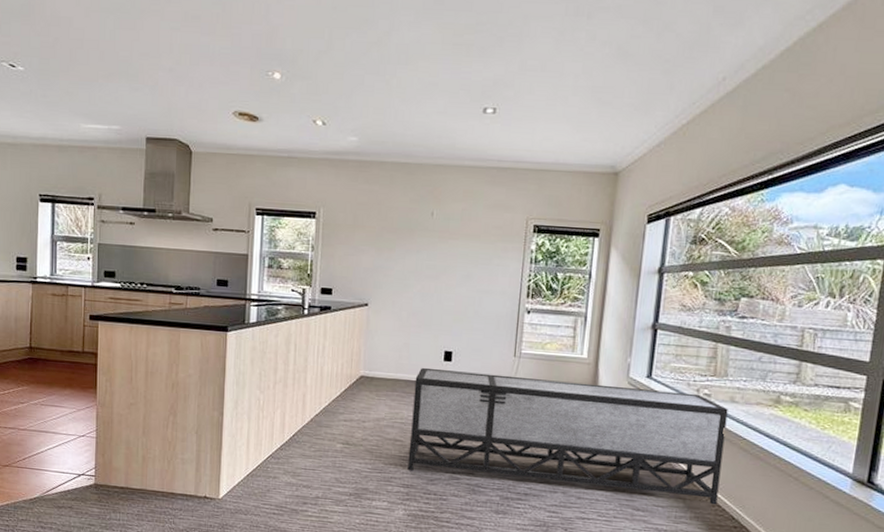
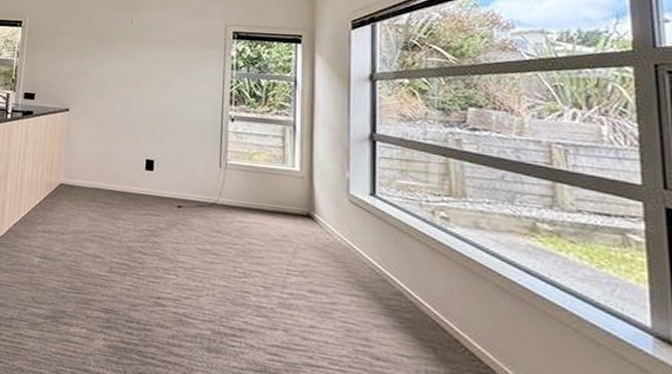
sideboard: present [407,367,728,505] -> none [108,176,477,360]

